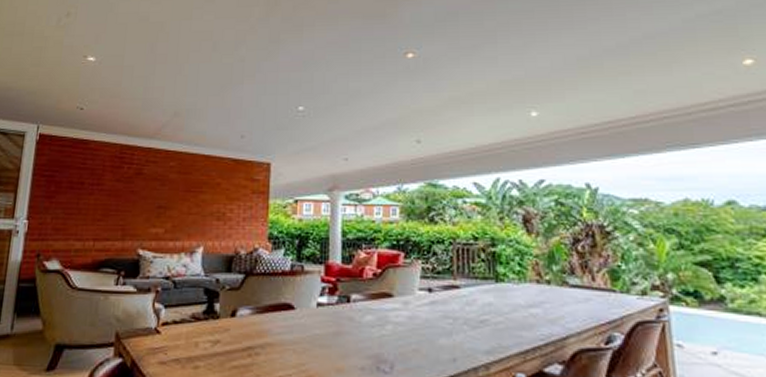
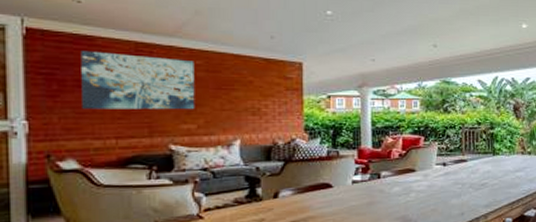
wall art: none [70,154,169,213] -> present [80,50,195,110]

